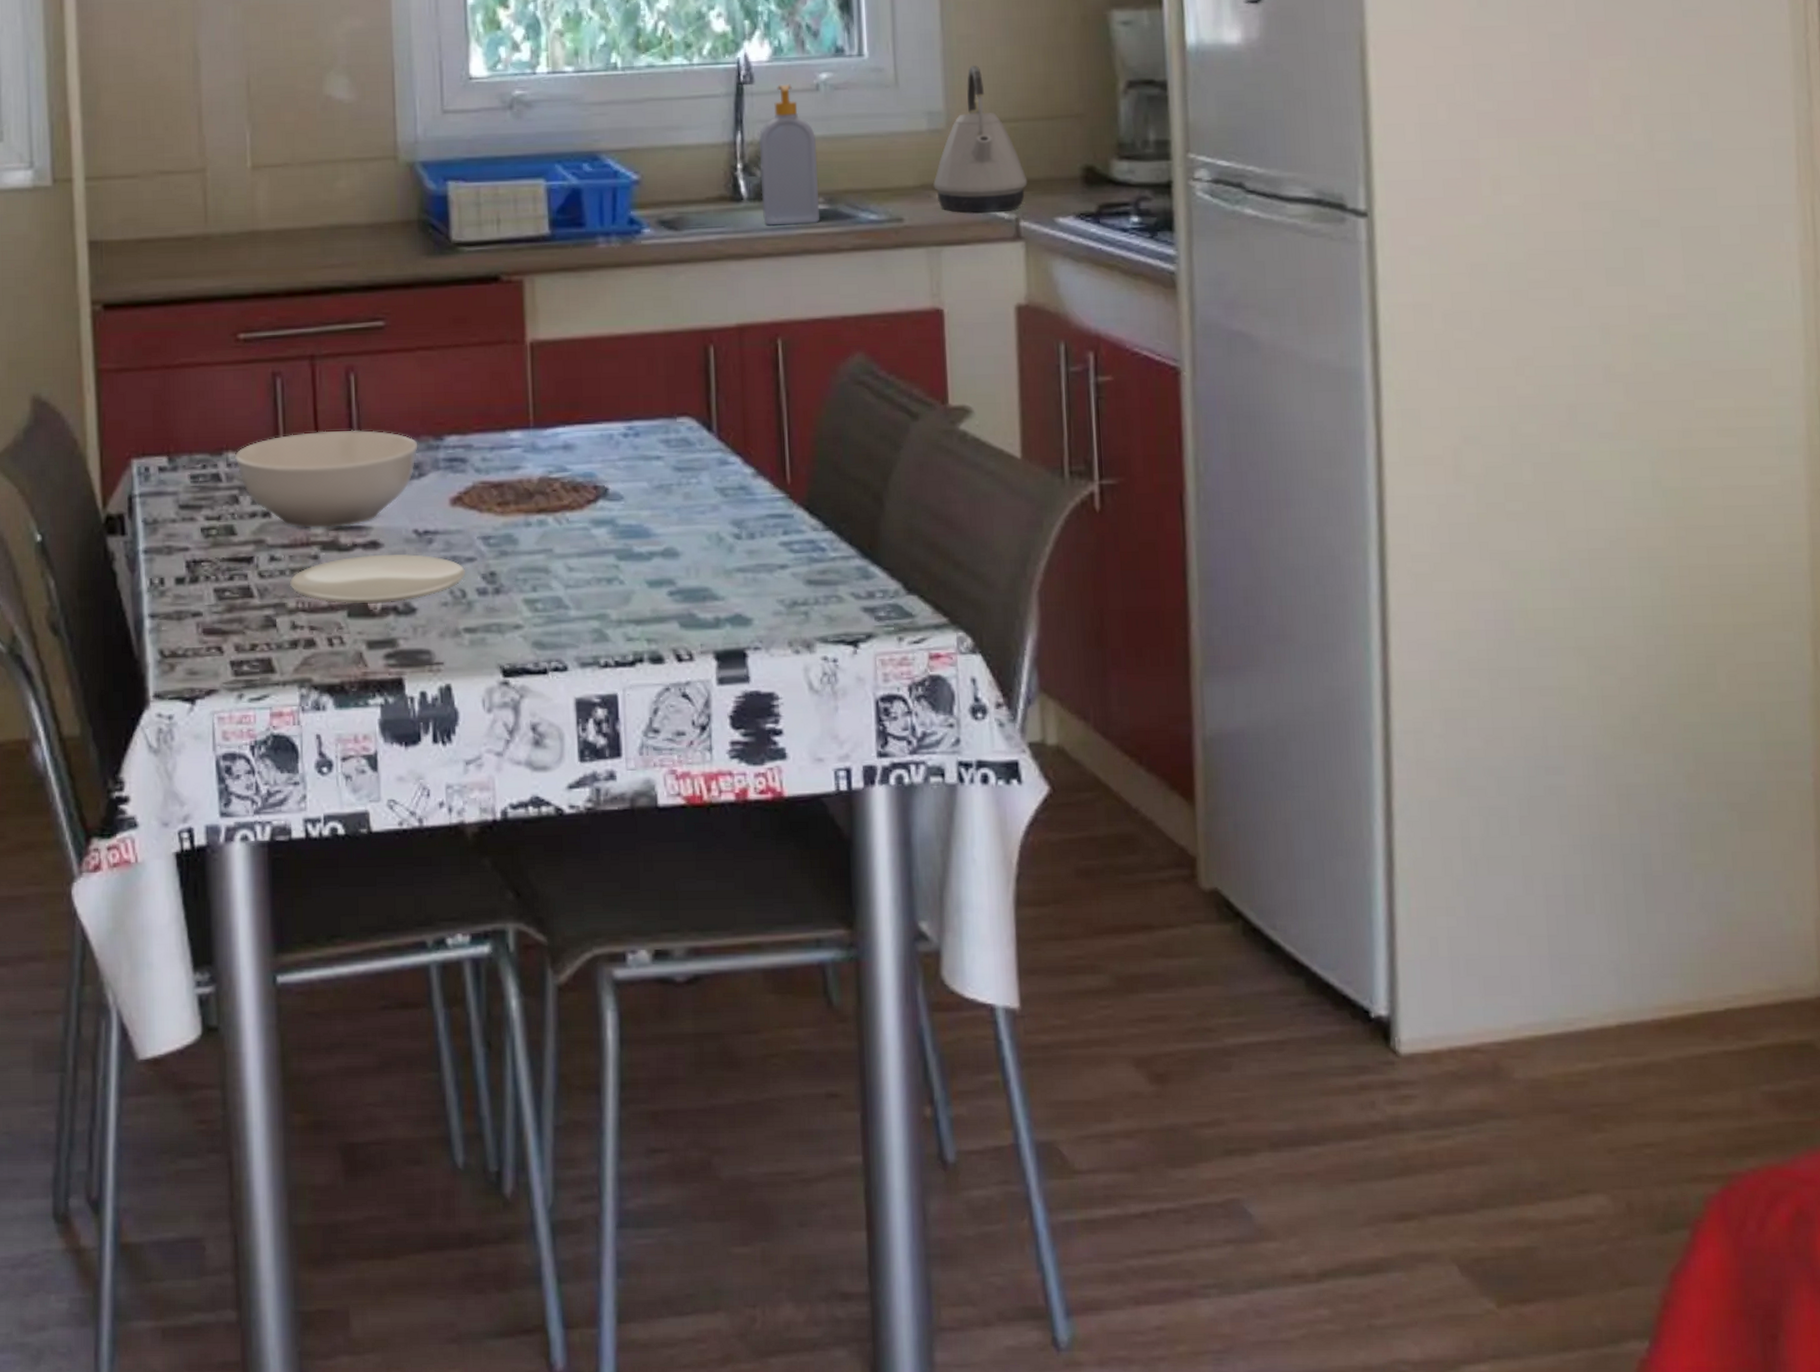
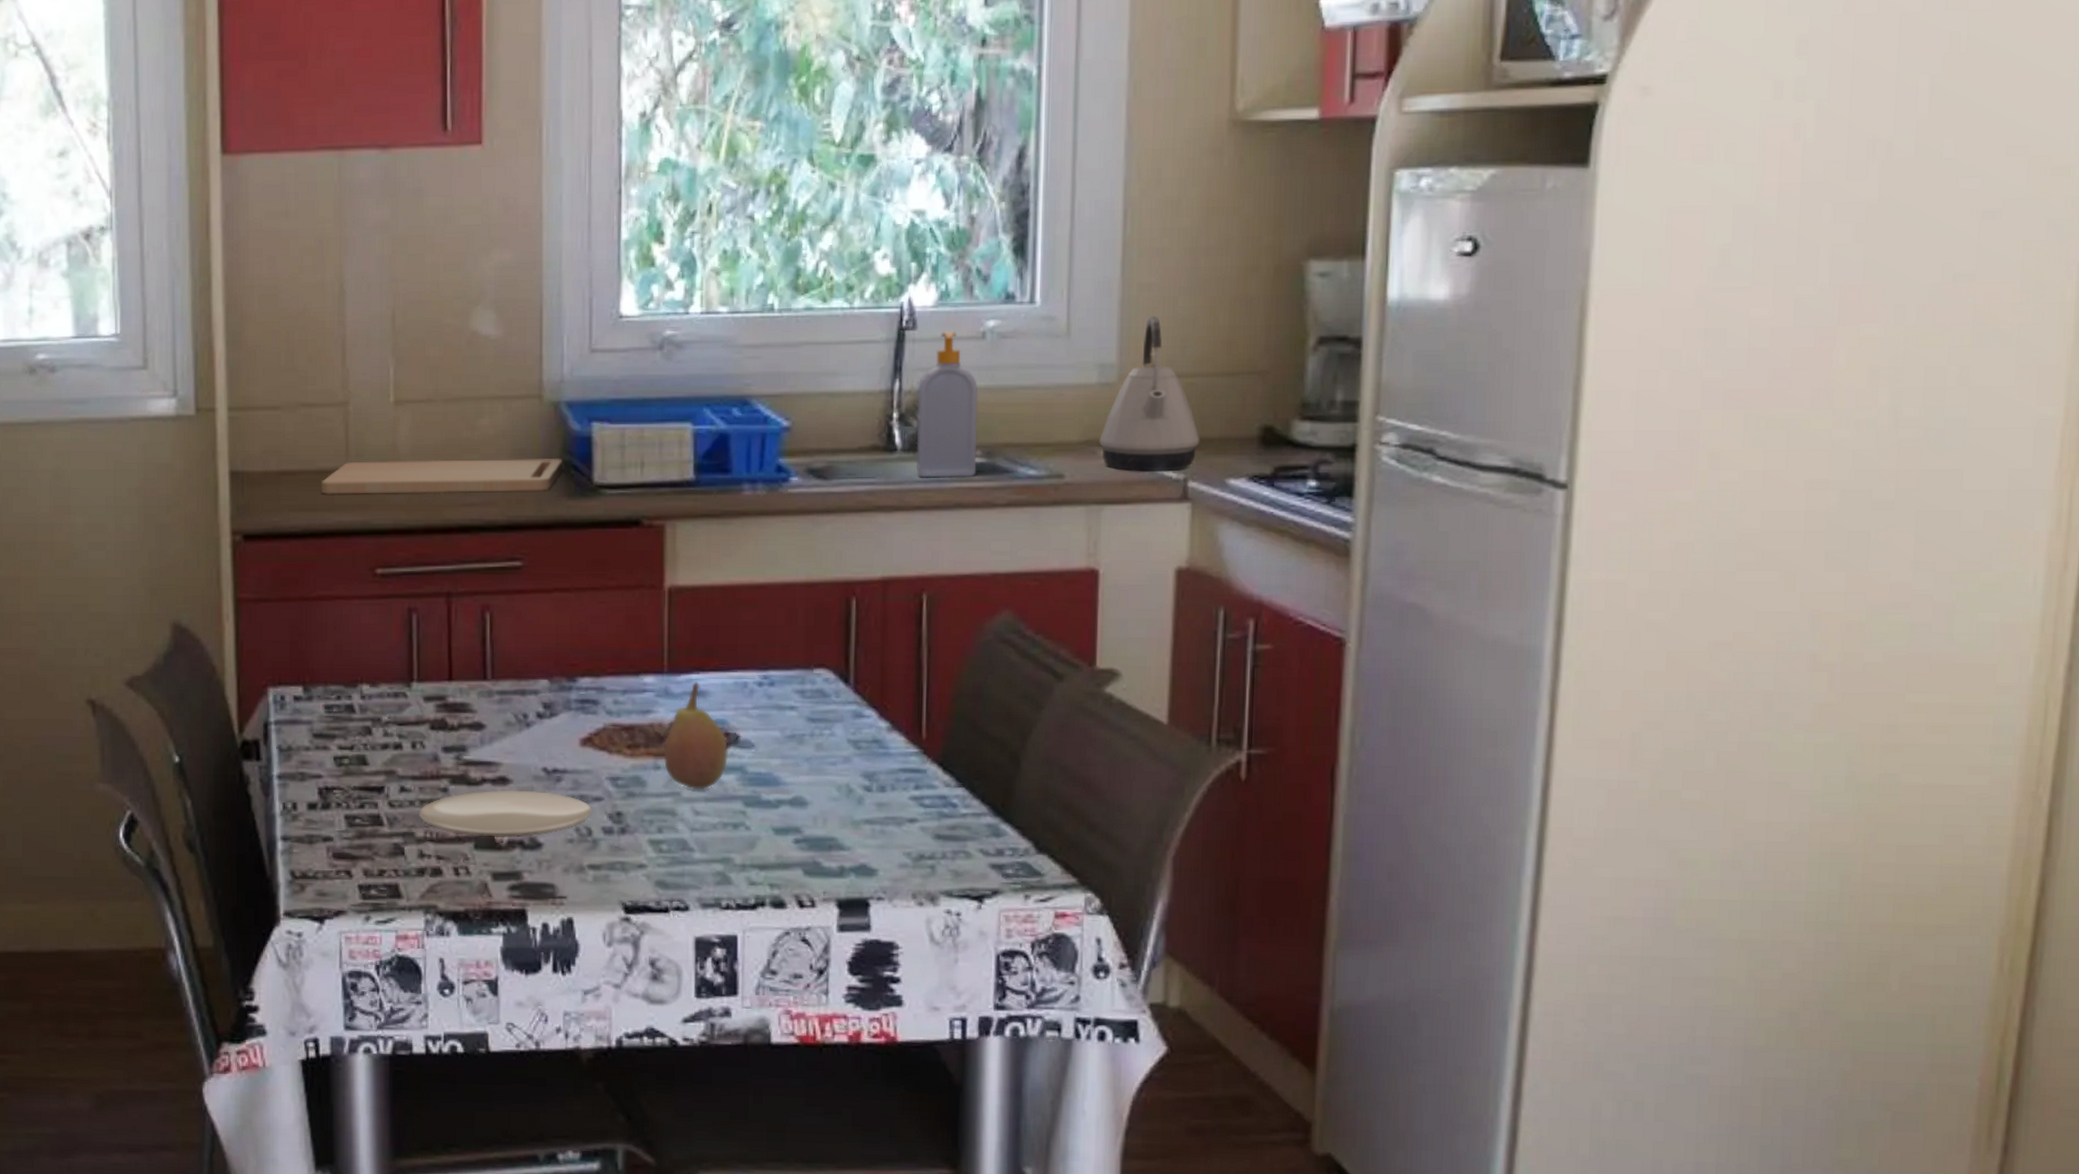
cutting board: none [180,218,421,261] -> present [321,459,563,494]
bowl: present [234,430,418,528] -> none [368,667,551,762]
fruit: none [533,435,598,544] -> present [663,681,728,789]

